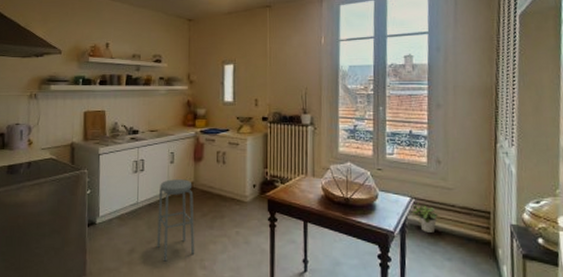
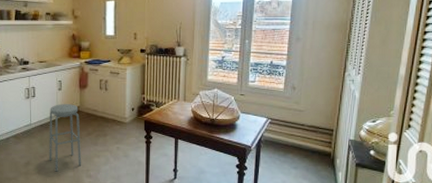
potted plant: present [412,203,439,233] -> none [268,123,290,147]

